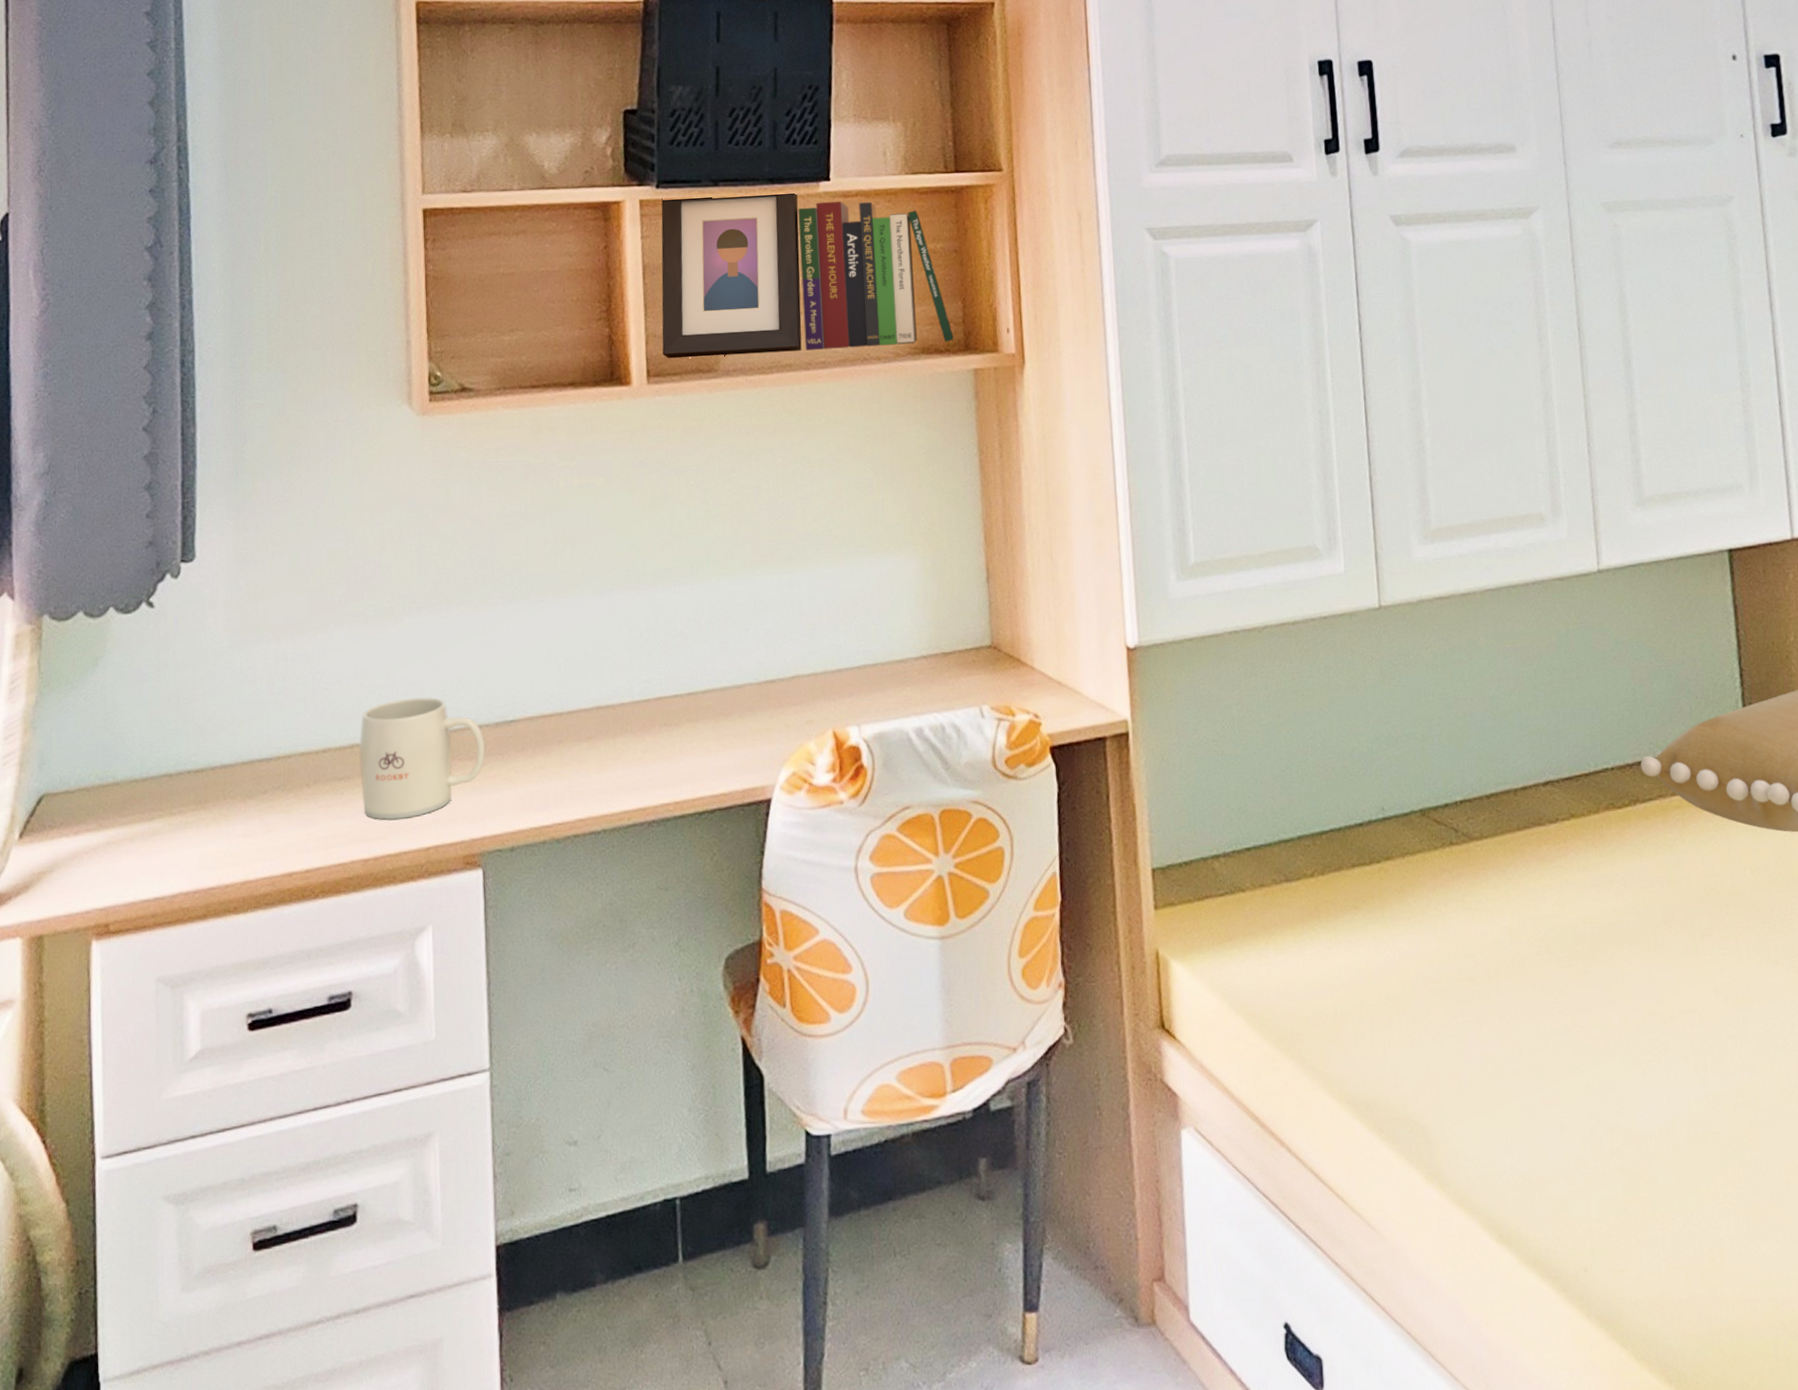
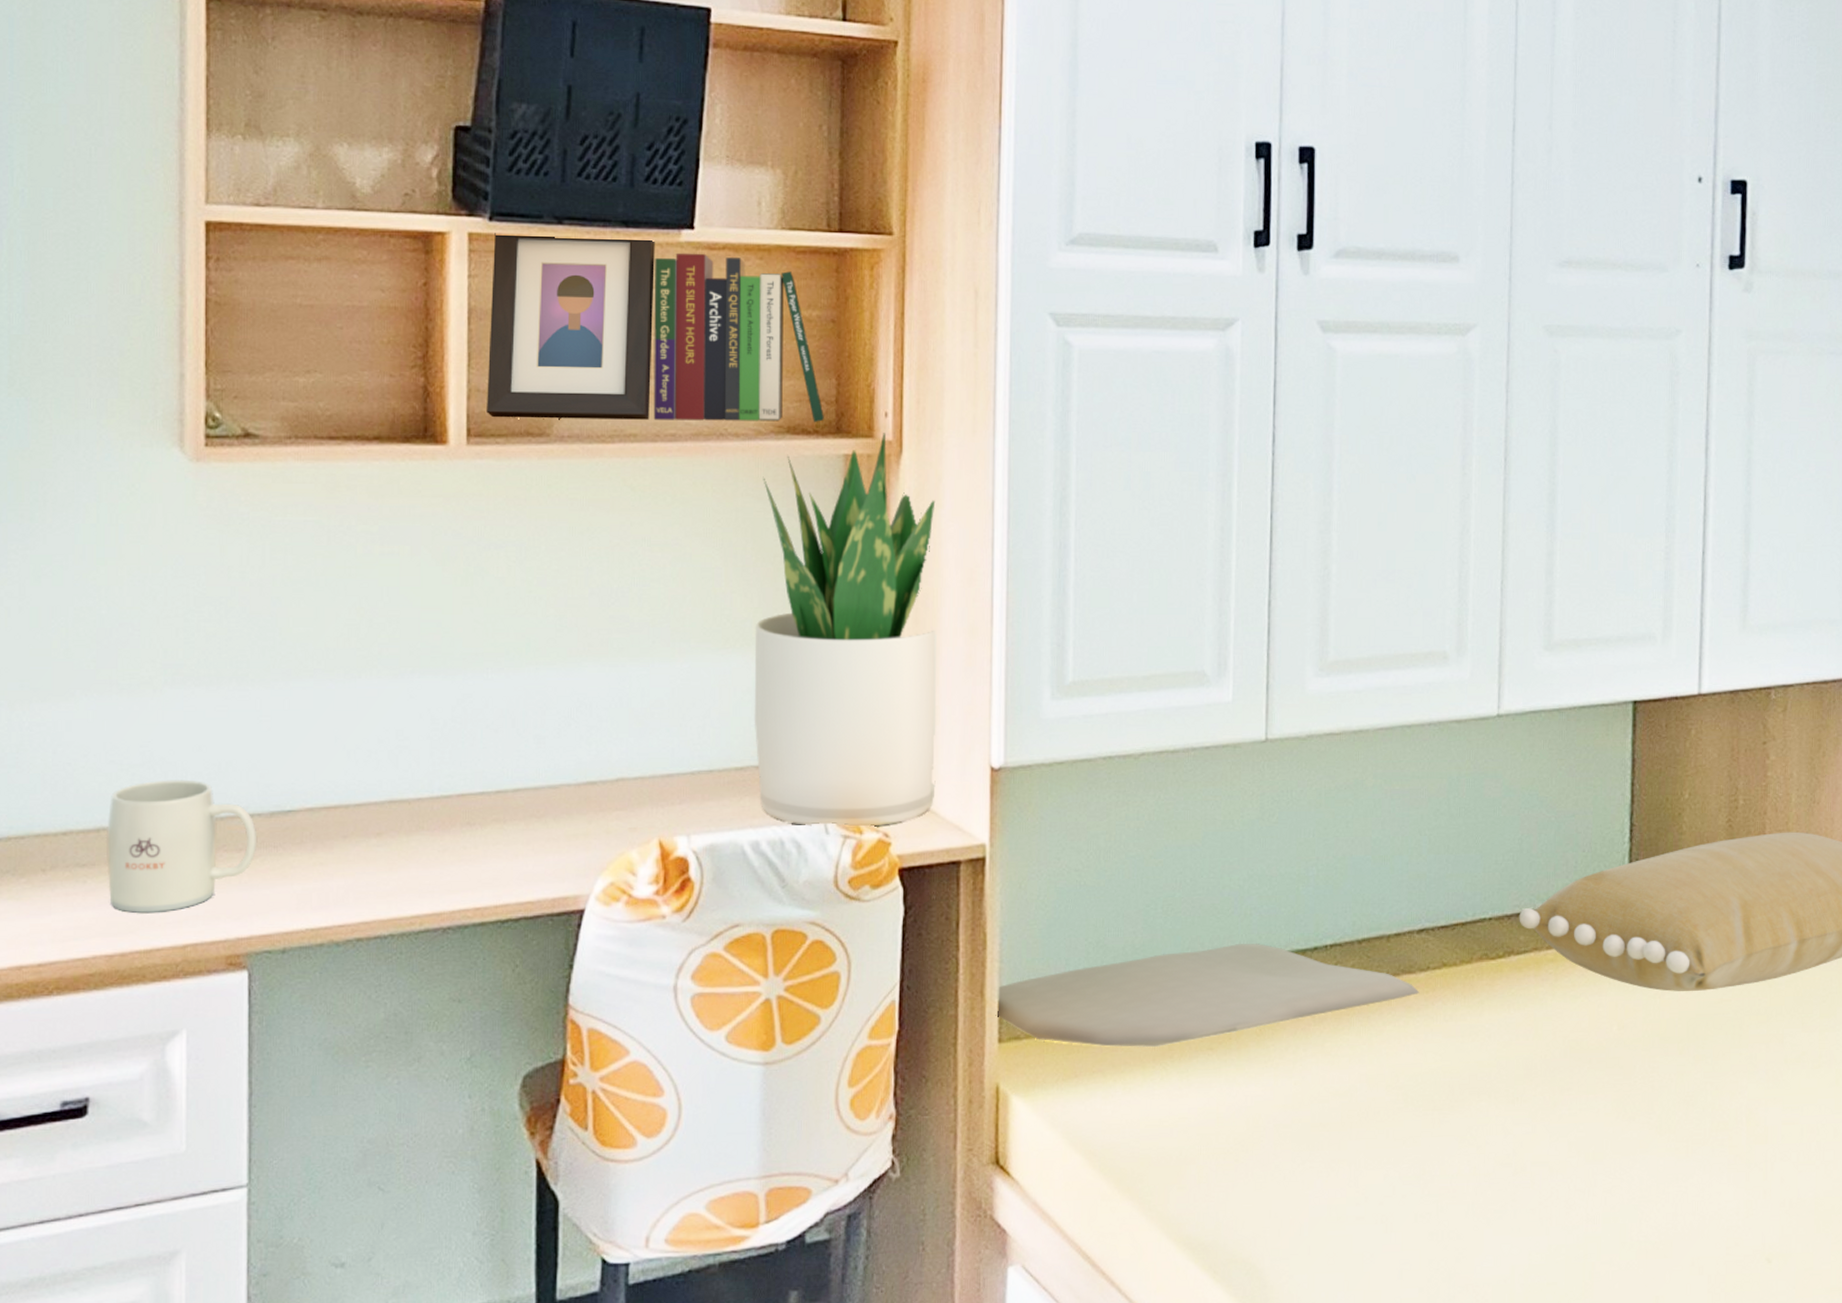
planter: none [903,347,1078,712] -> present [754,433,938,828]
cushion: none [1149,803,1551,909] -> present [995,943,1420,1047]

